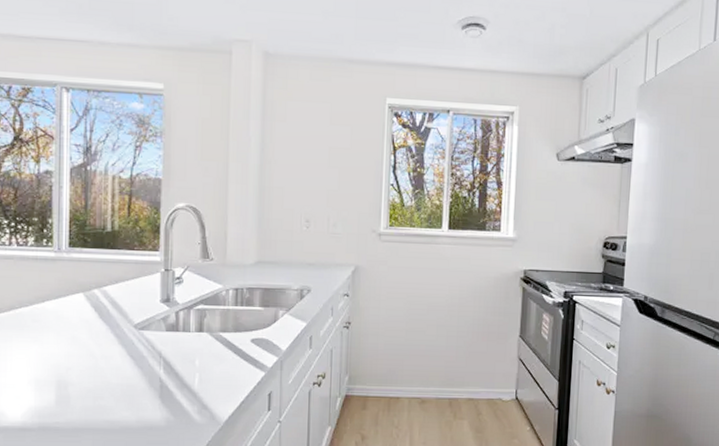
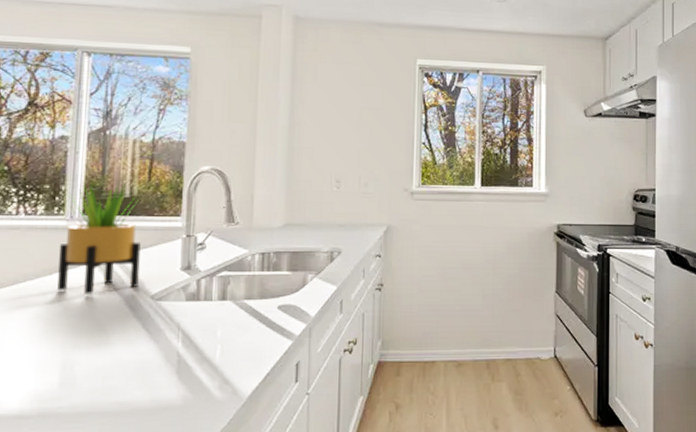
potted plant: none [50,216,123,322] -> present [57,183,141,294]

